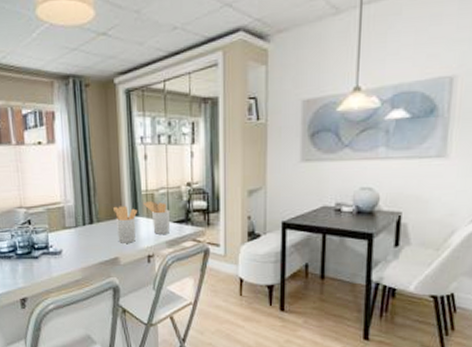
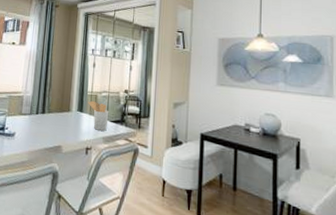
utensil holder: present [113,205,137,243] -> none [63,101,82,135]

